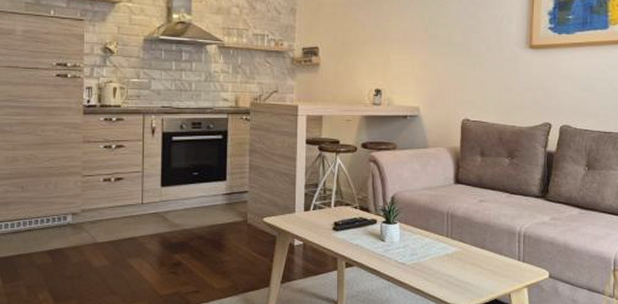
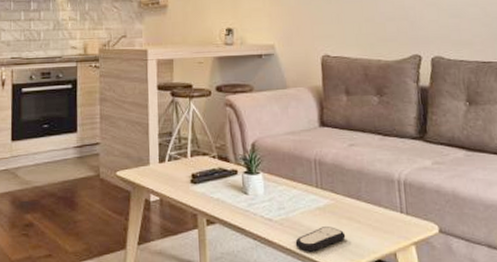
remote control: none [424,271,469,292] -> present [295,226,346,252]

